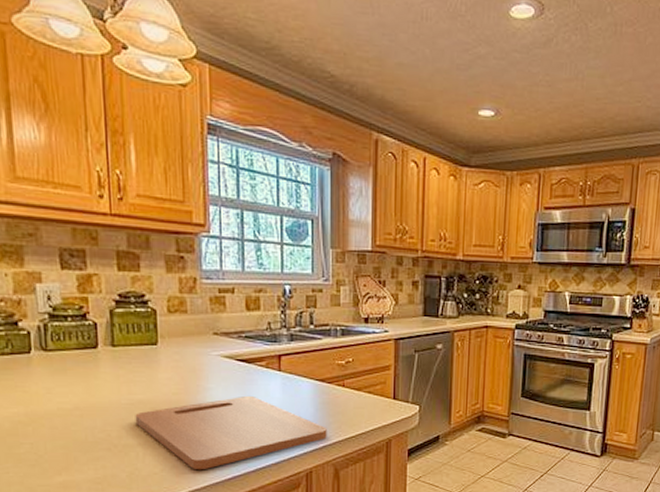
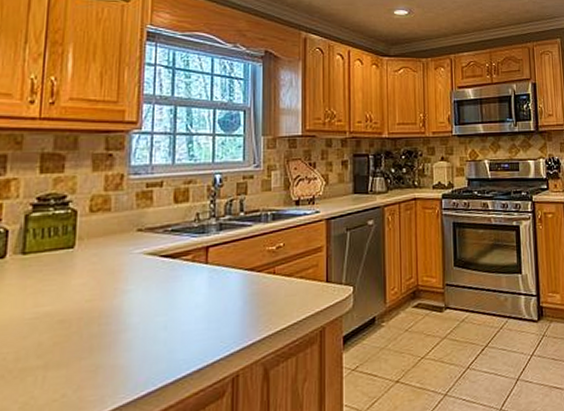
cutting board: present [135,395,327,470] -> none [38,294,256,390]

